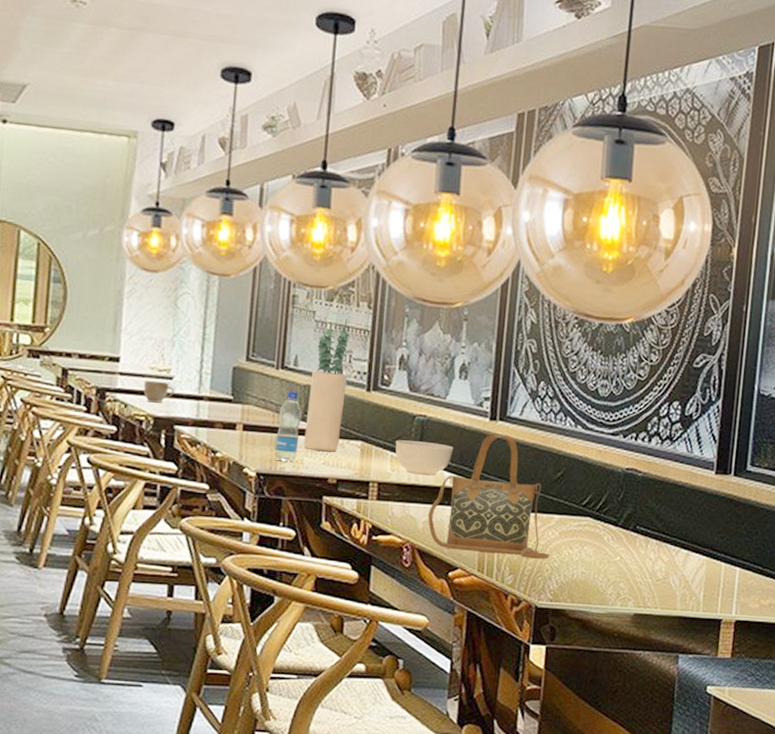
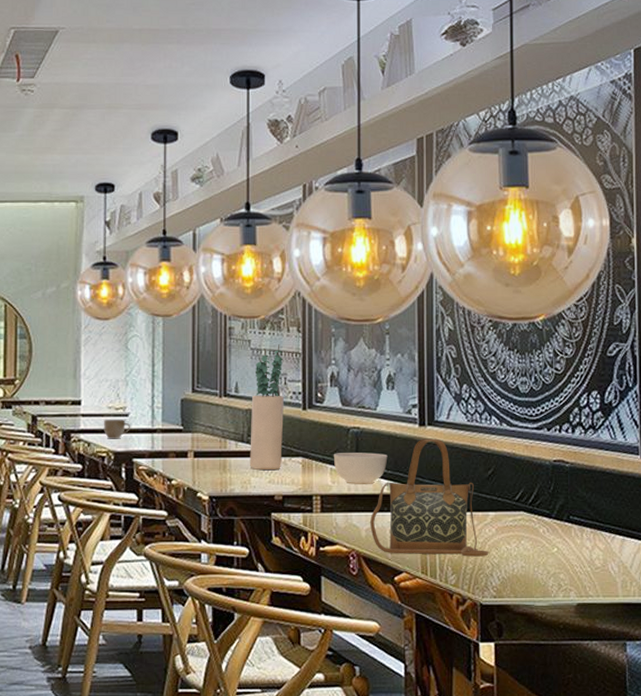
bottle: present [274,391,302,463] -> none [224,417,245,485]

